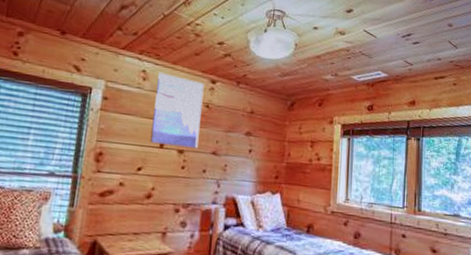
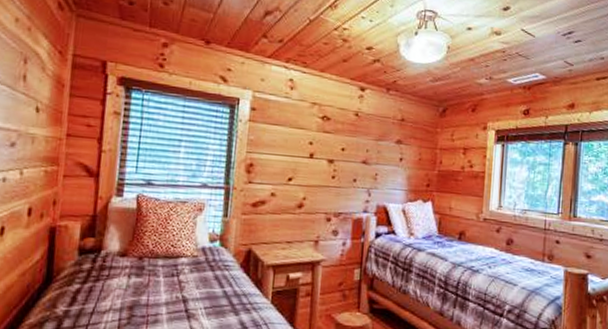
wall art: present [150,72,205,148] -> none [300,81,353,158]

